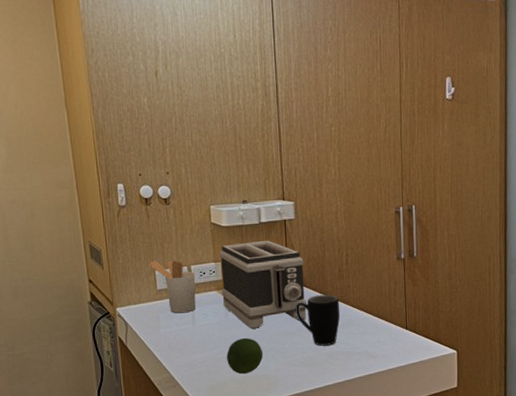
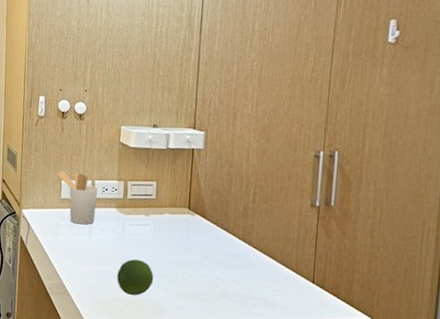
toaster: present [219,240,307,329] -> none [121,165,208,253]
mug: present [295,294,340,346] -> none [192,229,241,284]

